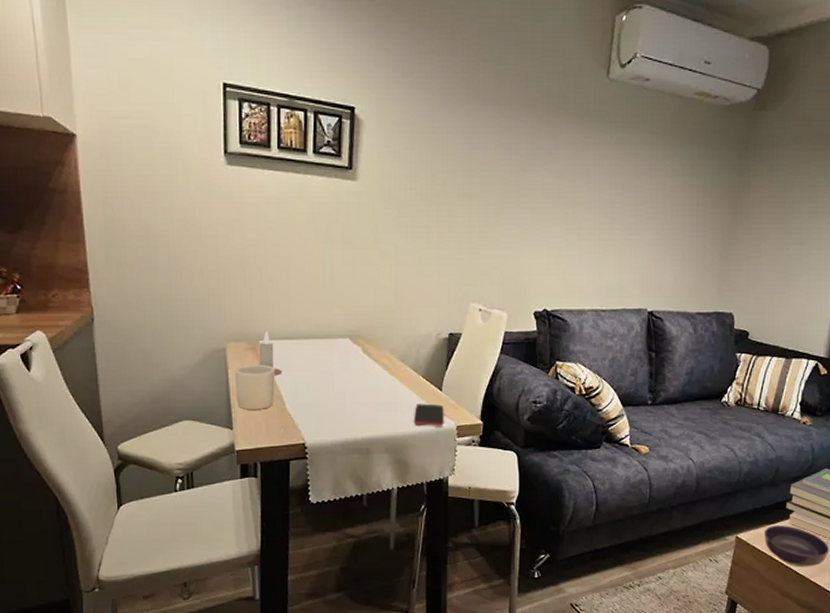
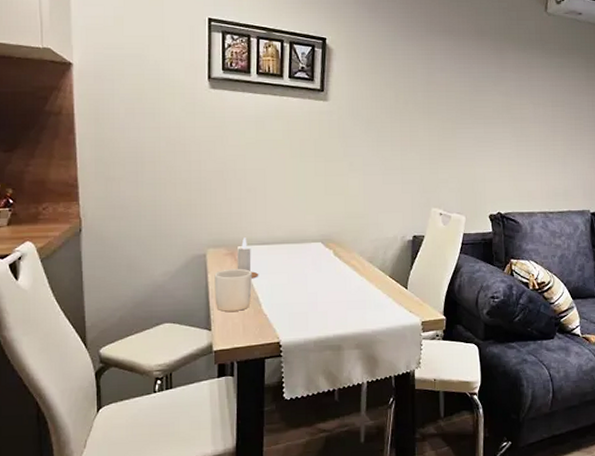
smartphone: present [413,403,444,426] -> none [381,301,410,323]

